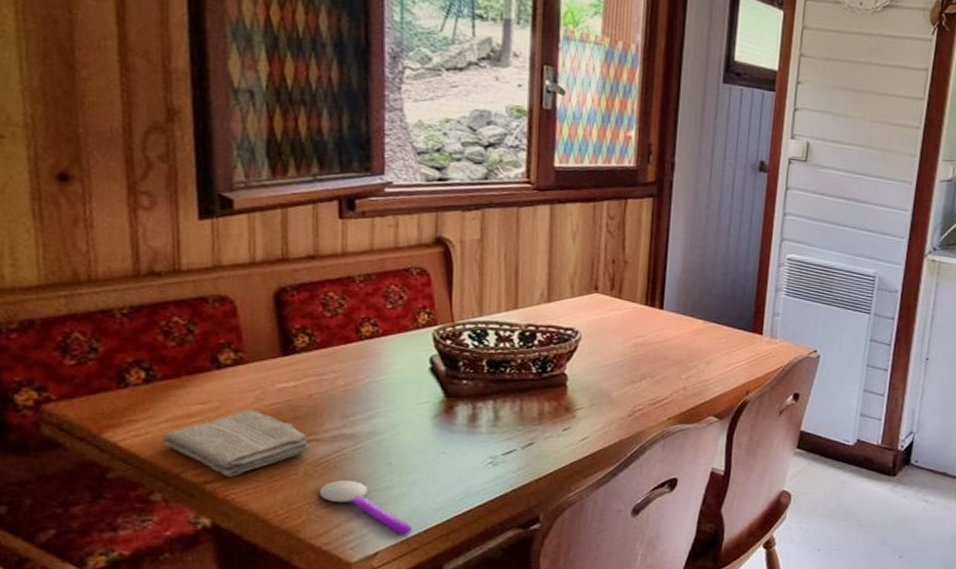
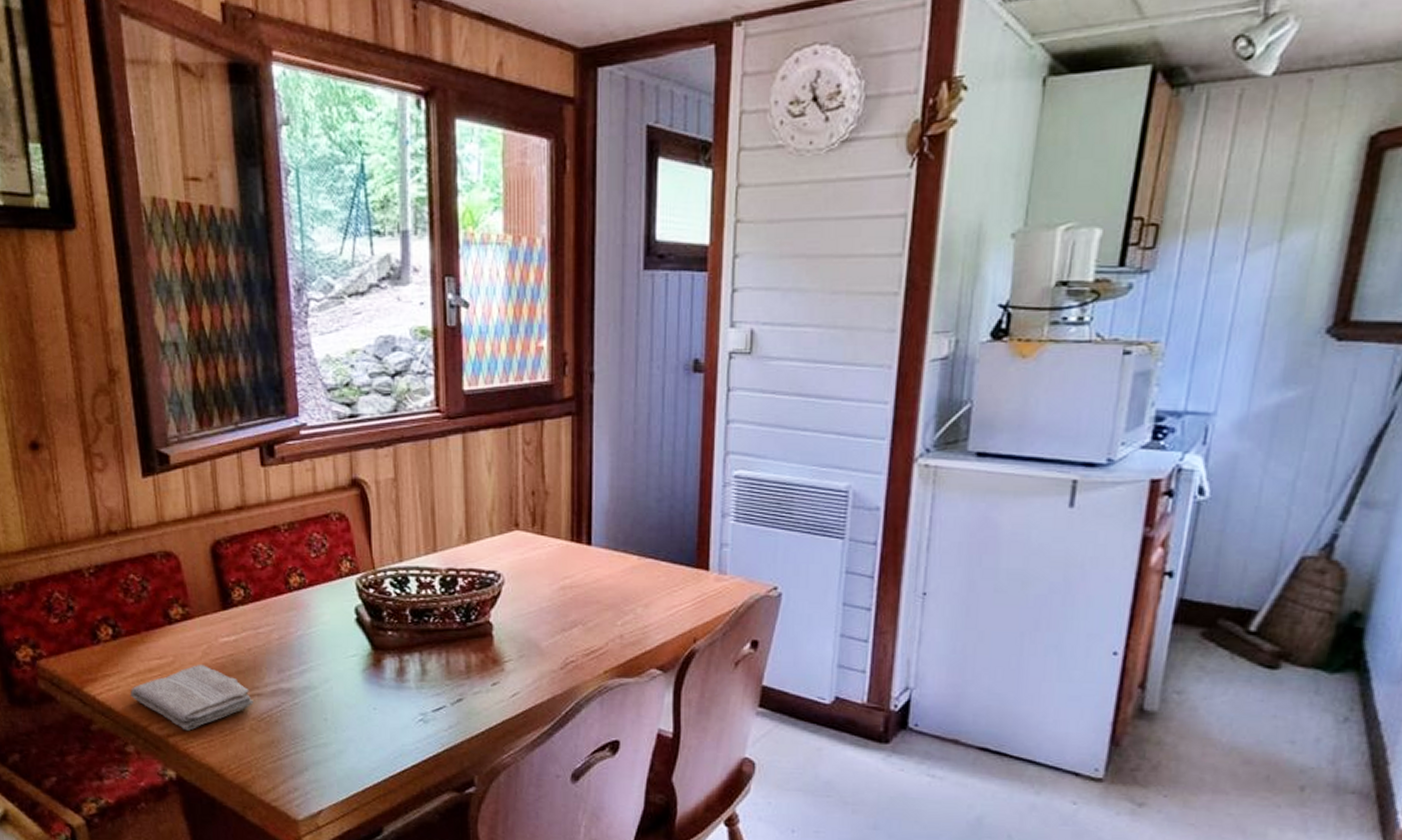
spoon: present [318,481,412,534] -> none [264,736,351,793]

